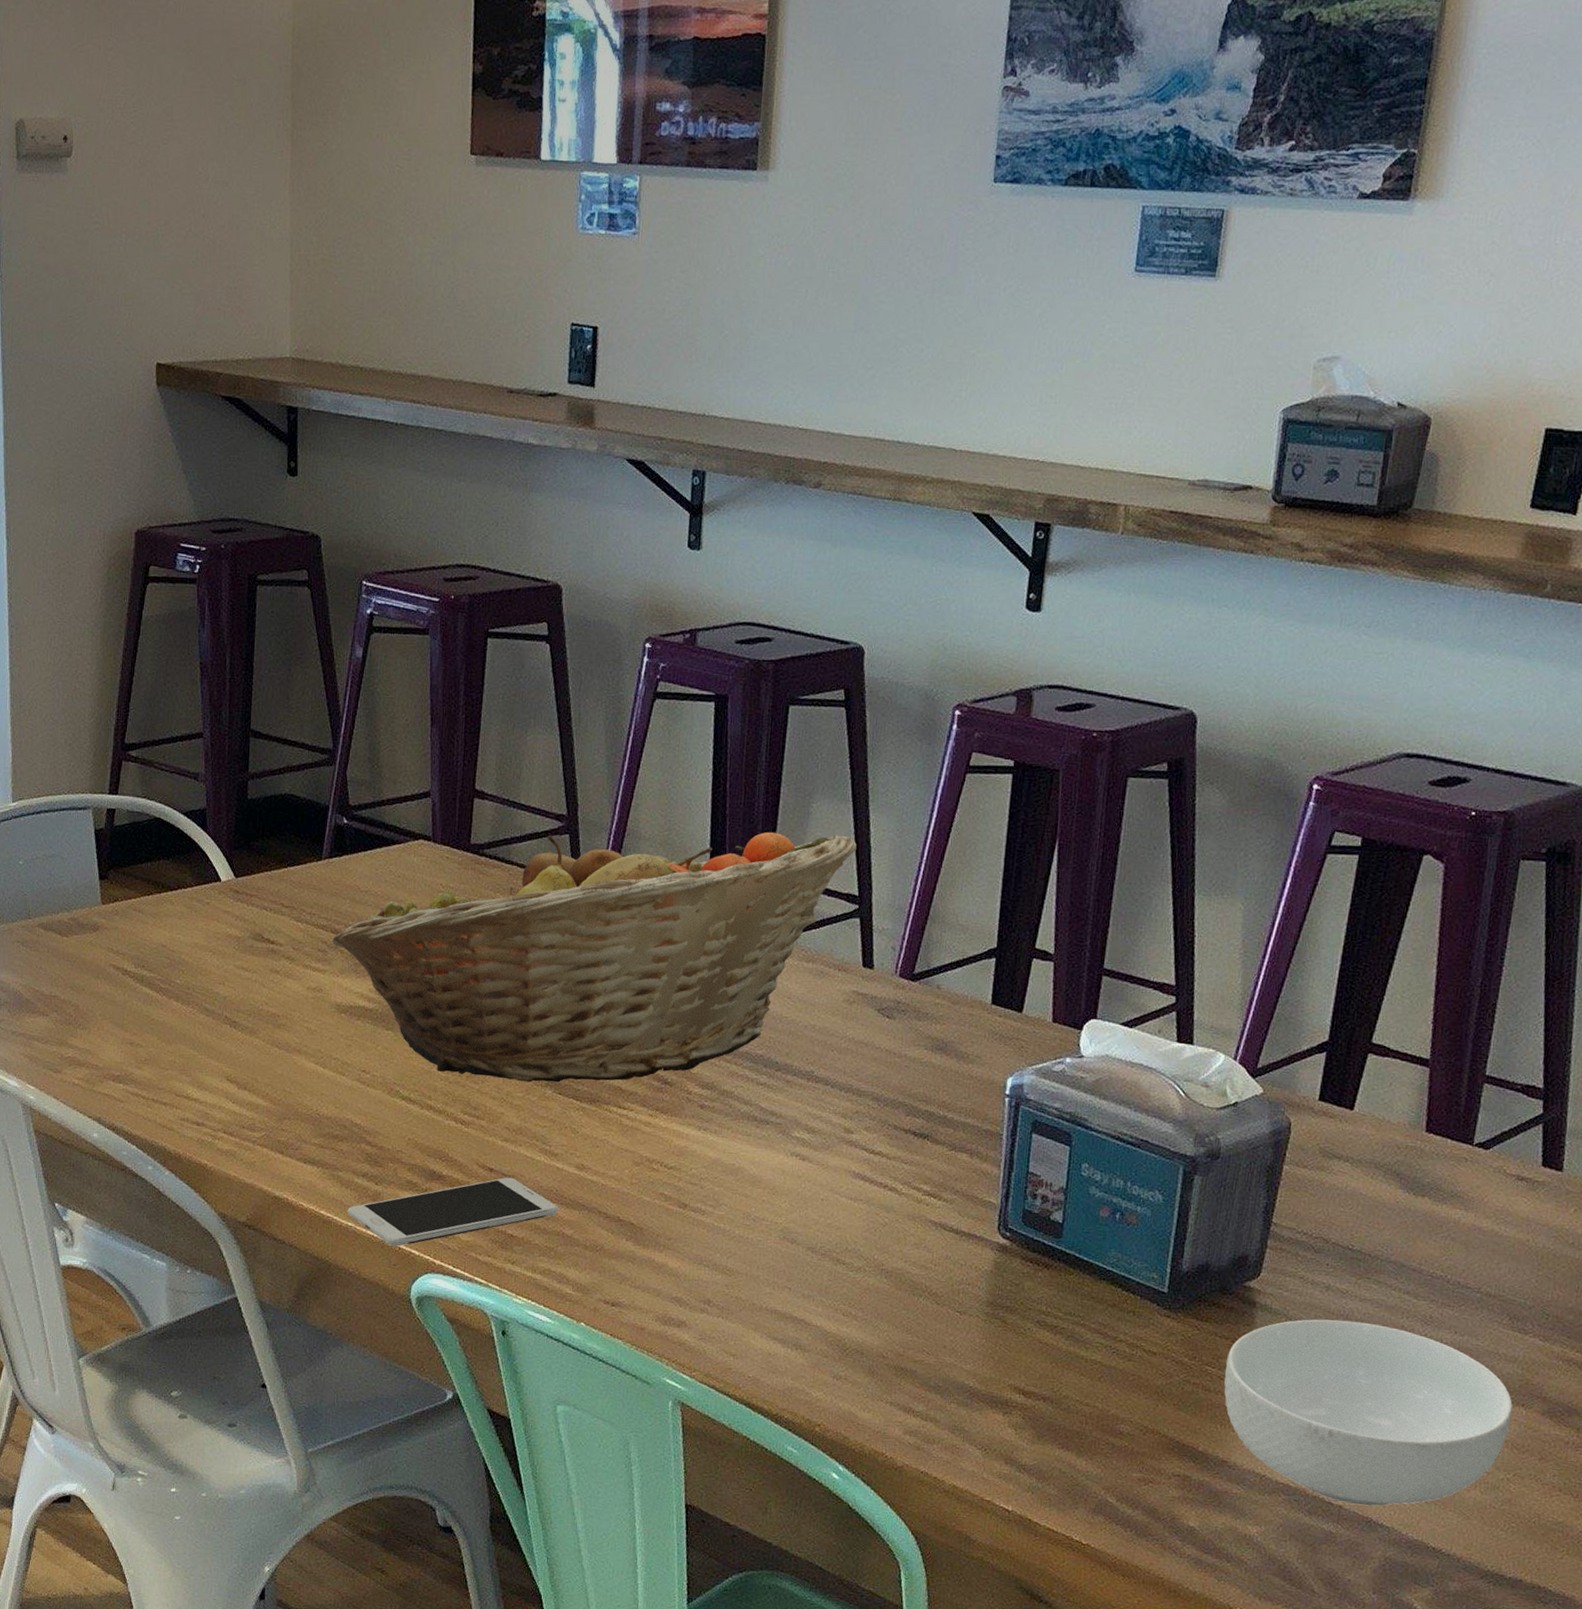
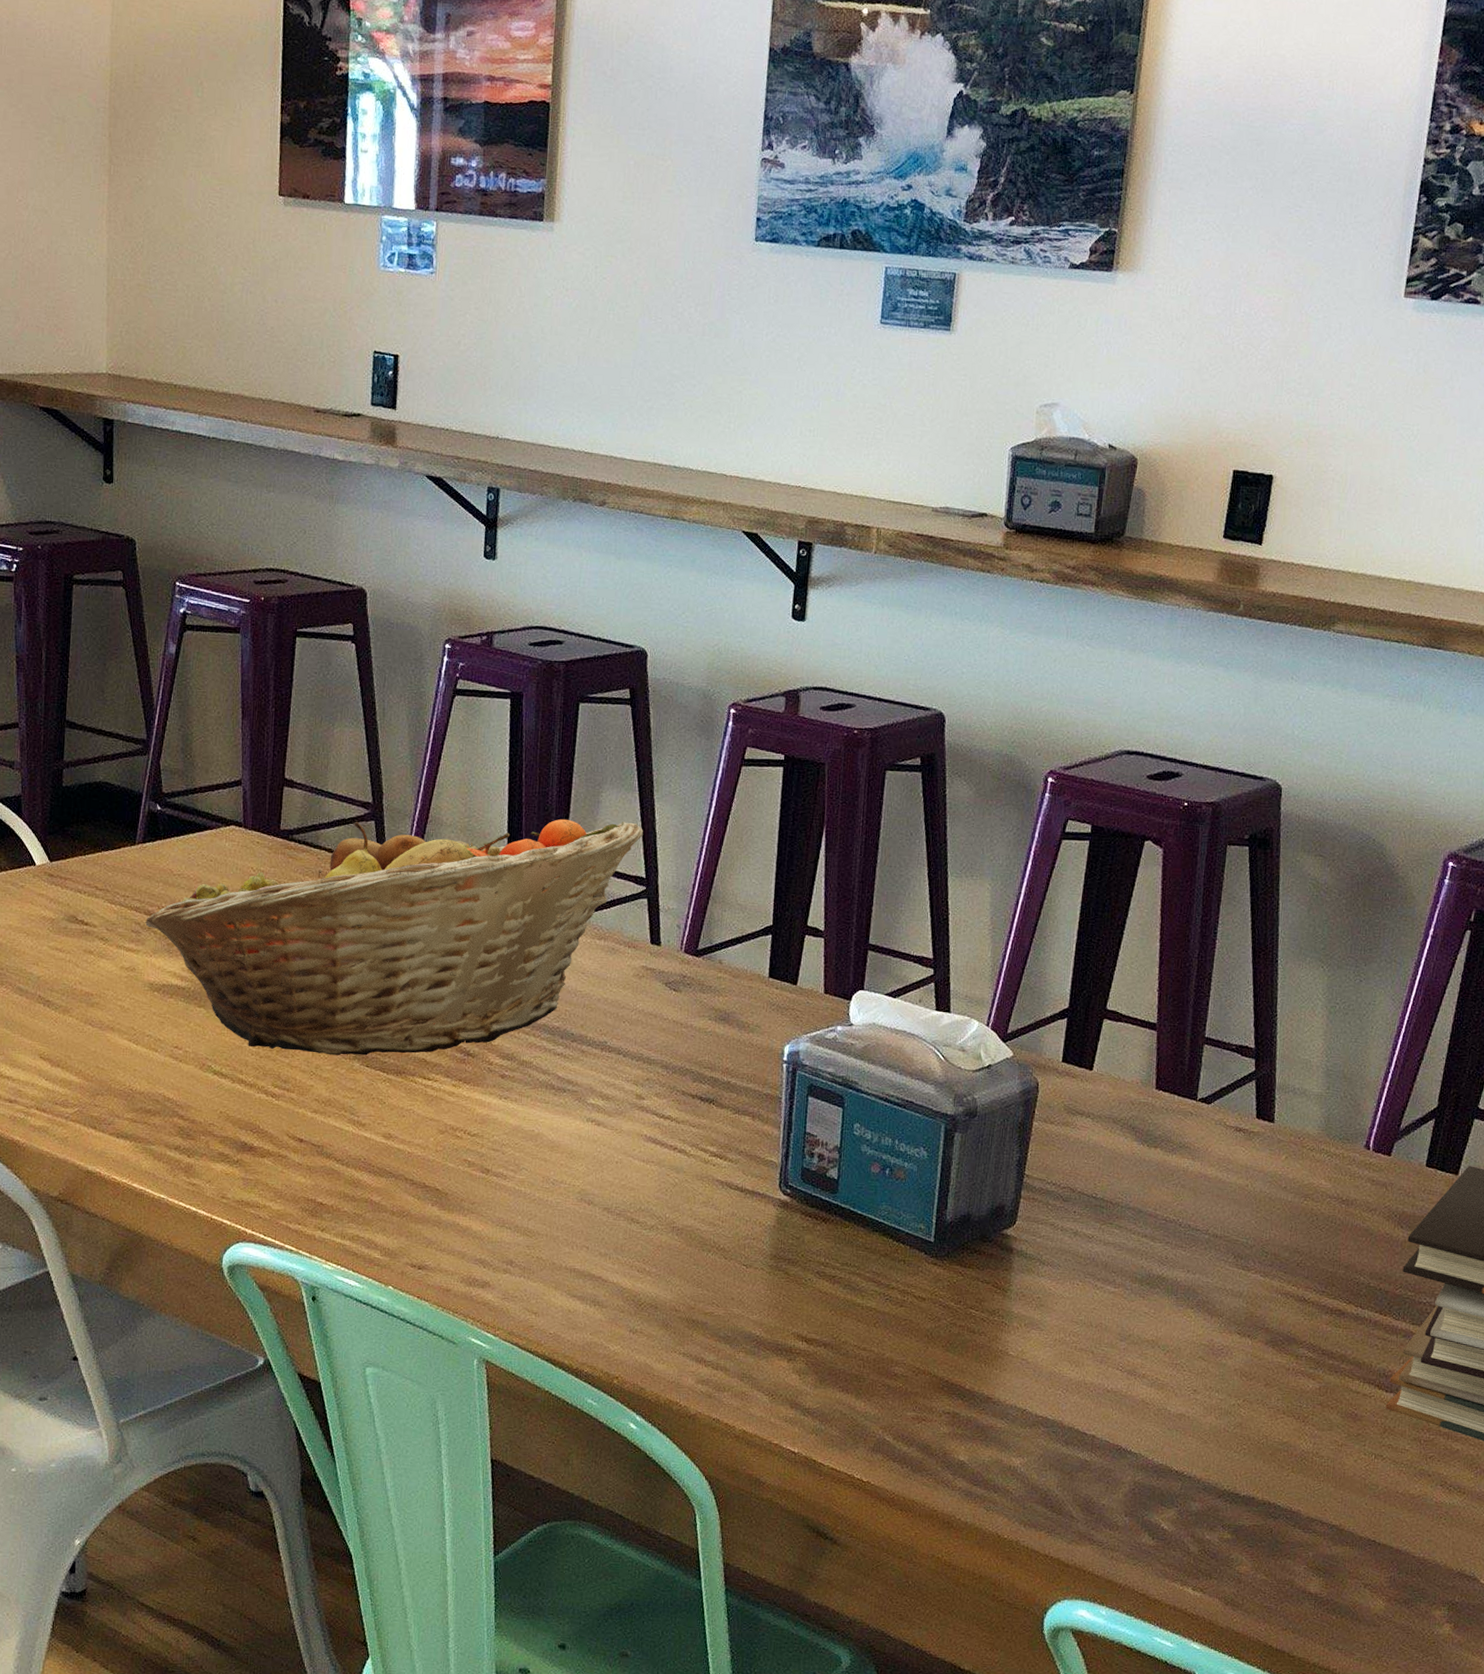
smartphone: present [347,1177,559,1247] -> none [160,1147,367,1217]
cereal bowl: present [1224,1319,1513,1506] -> none [987,1262,1241,1435]

